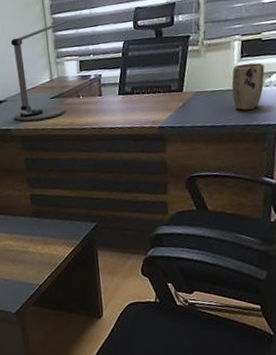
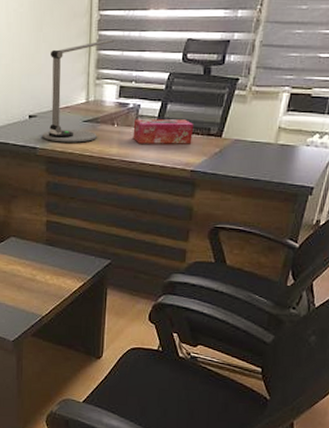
tissue box: none [97,81,156,110] -> present [133,119,194,144]
plant pot: present [231,62,265,111] -> none [271,118,309,167]

